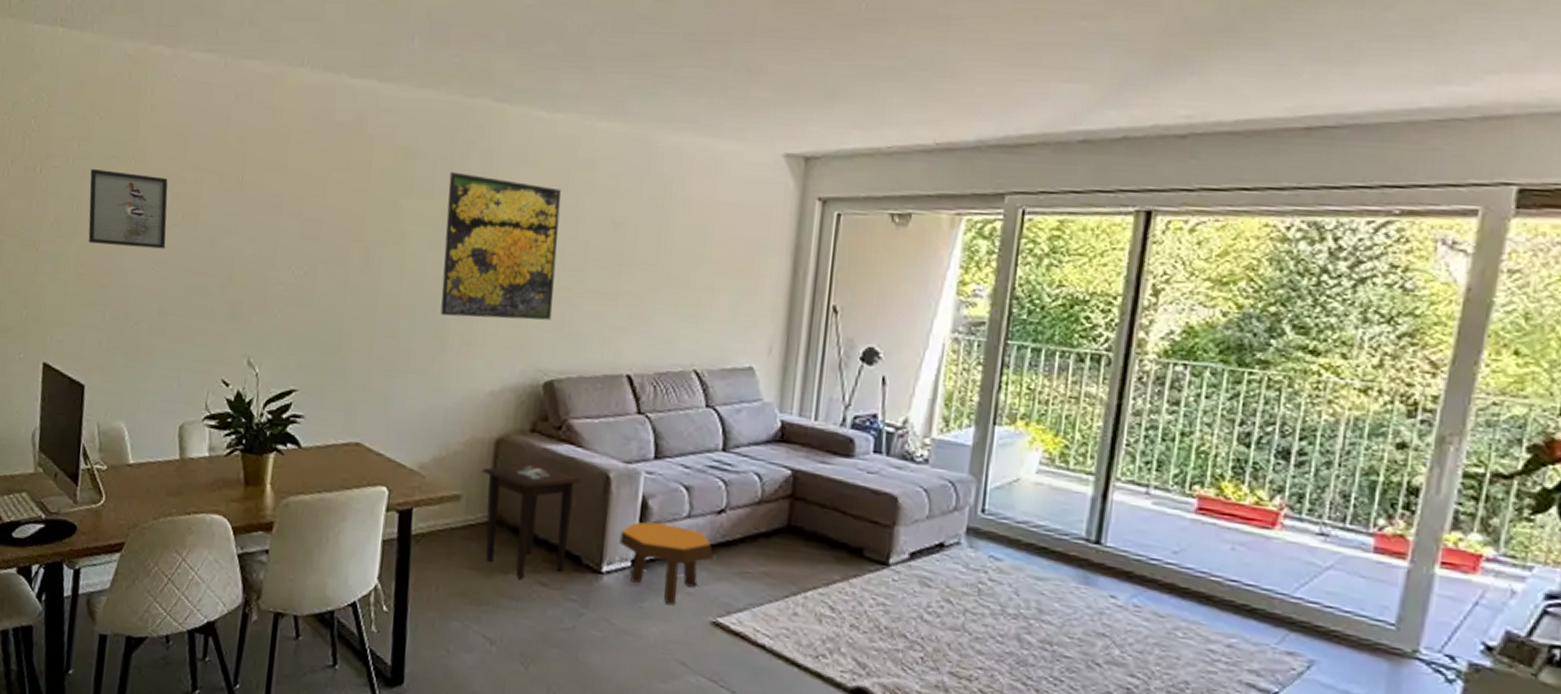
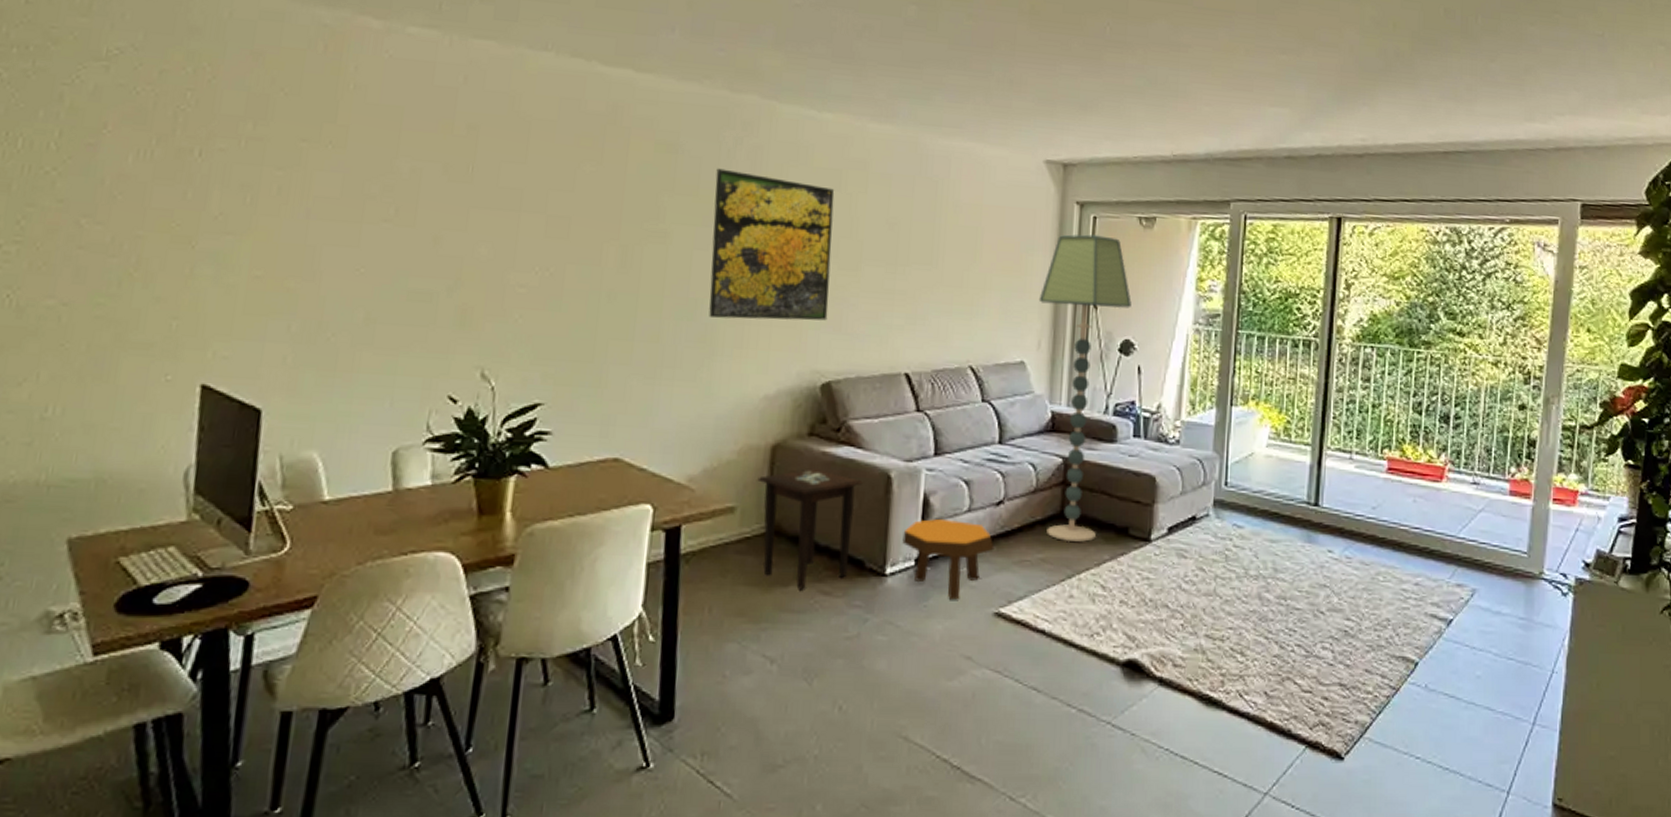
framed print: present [88,169,168,249] -> none [267,153,377,248]
floor lamp: none [771,233,878,560] -> present [1038,234,1132,543]

